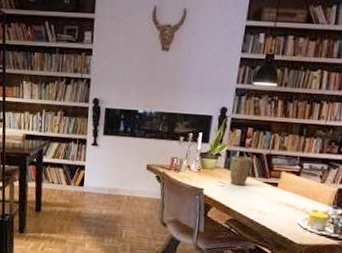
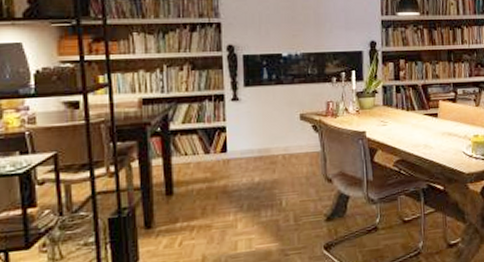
plant pot: present [229,156,251,186] -> none [388,90,409,122]

